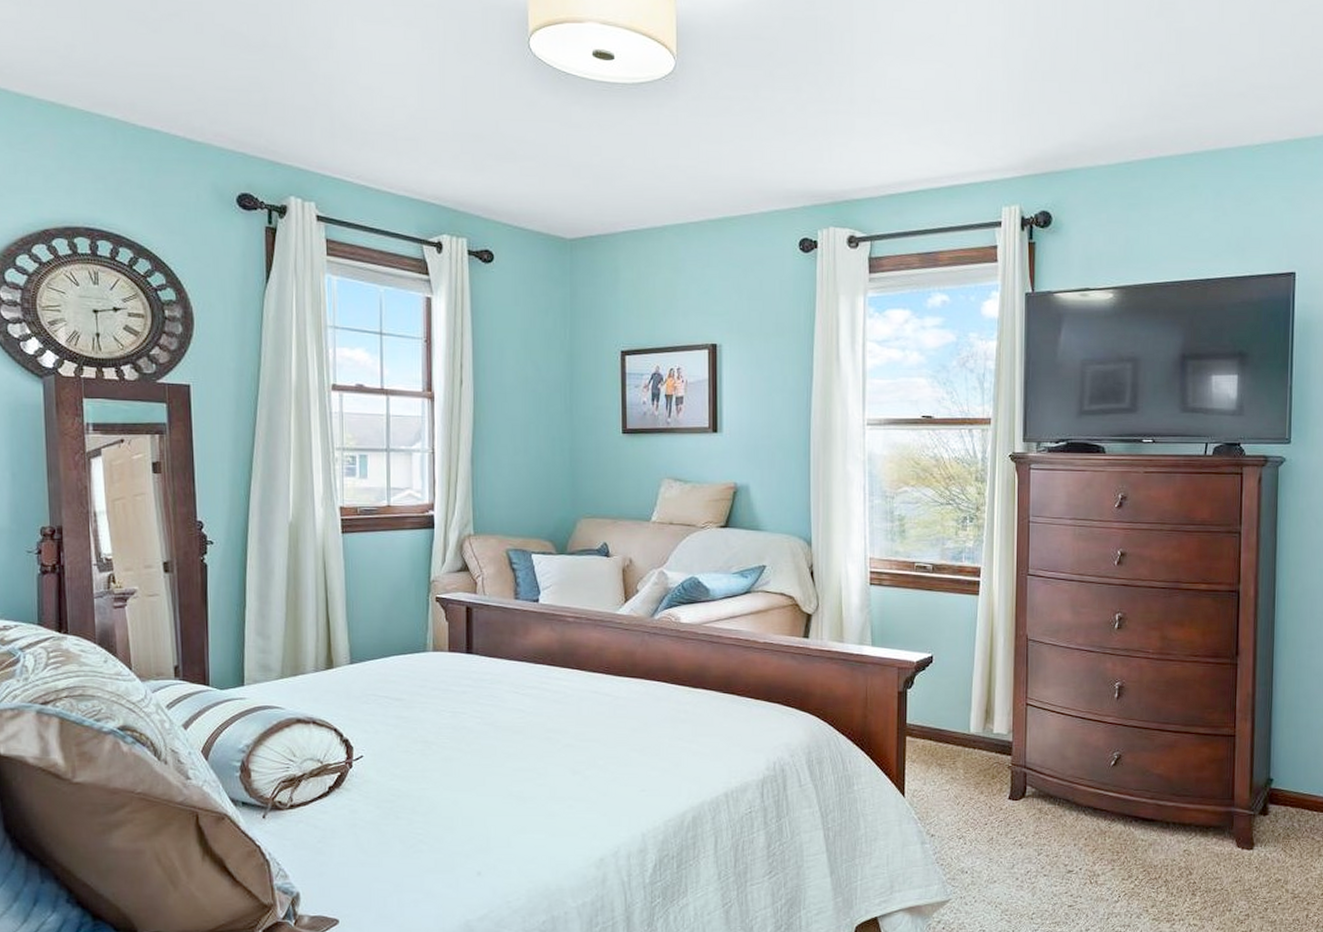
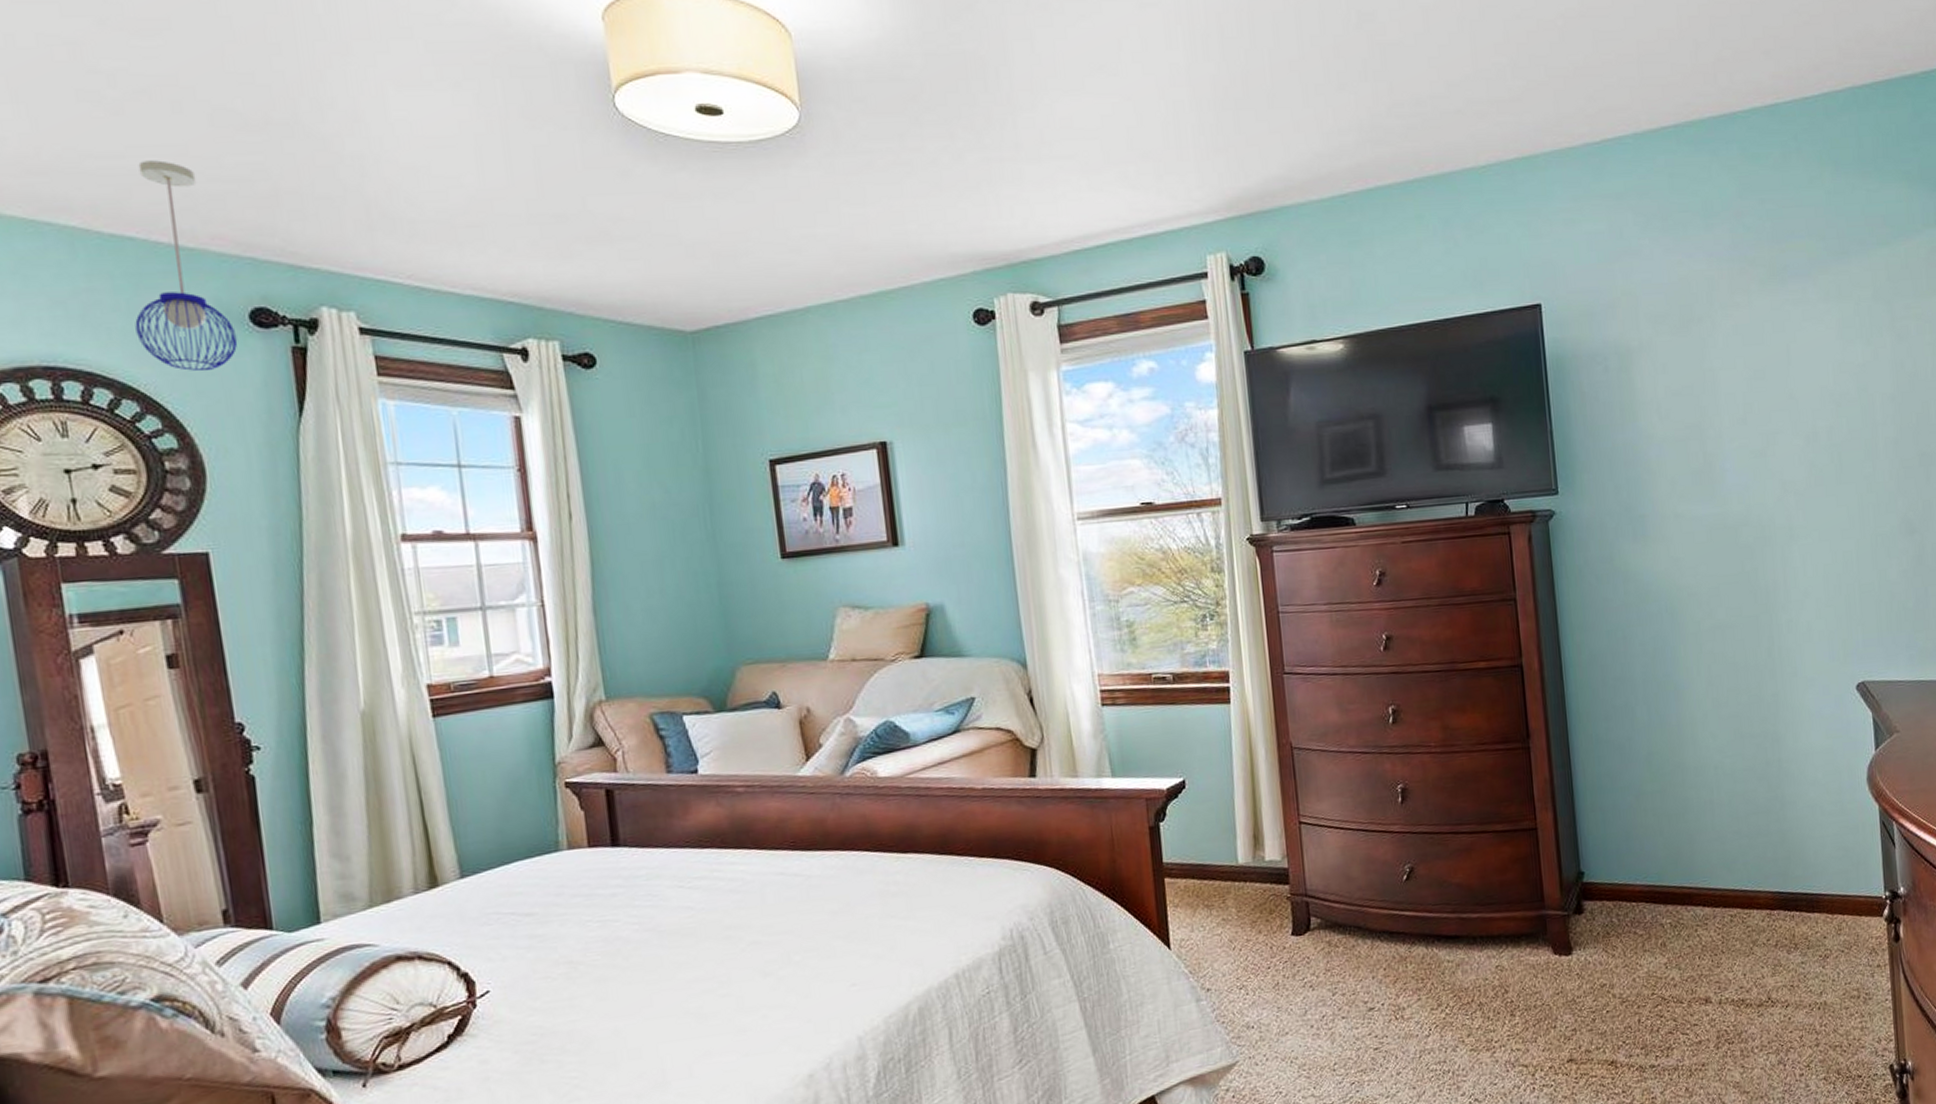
pendant light: none [154,70,227,241] -> present [135,160,238,372]

